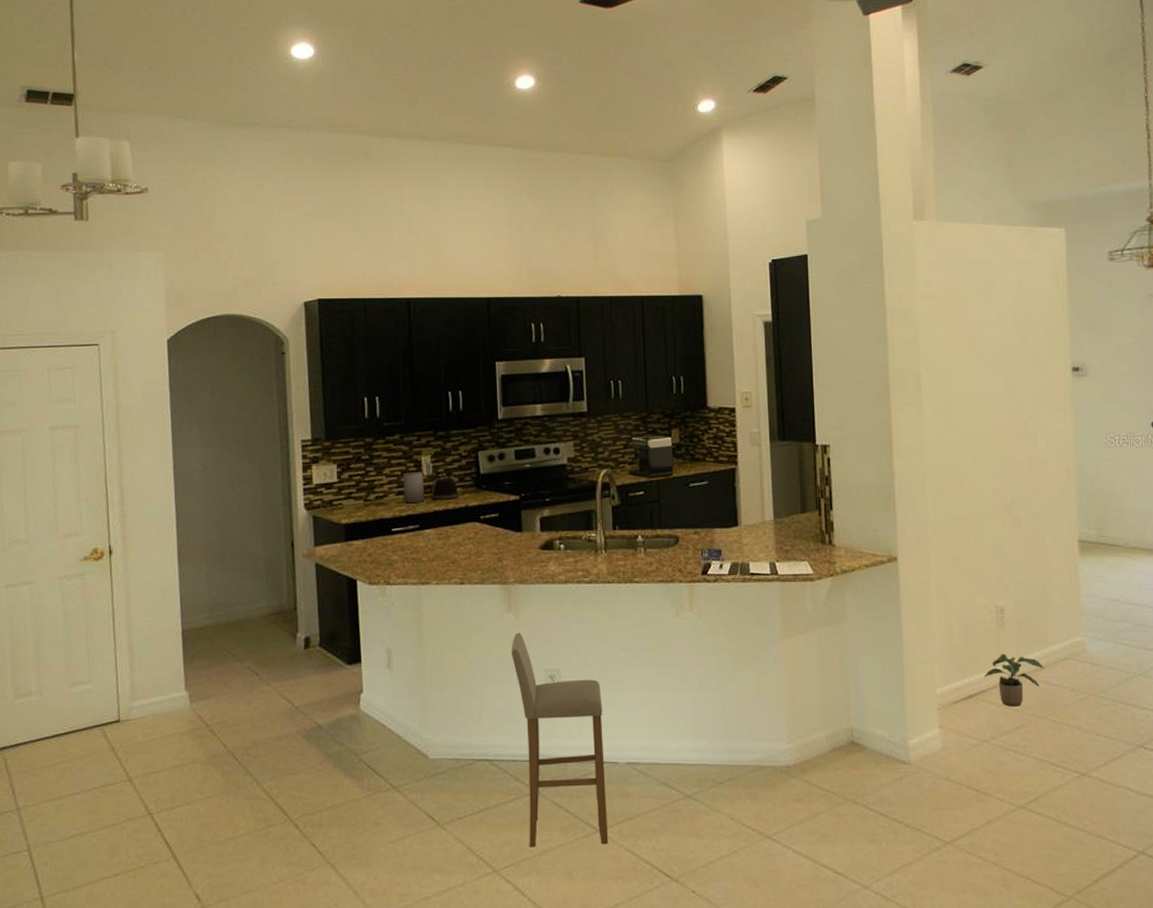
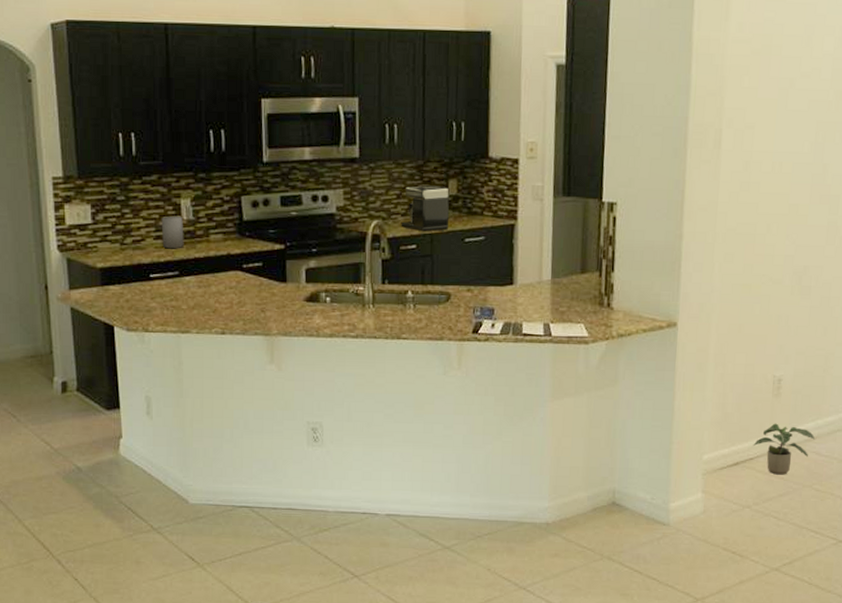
kettle: present [430,465,460,501] -> none [189,210,222,248]
bar stool: present [511,632,609,847] -> none [273,385,366,589]

